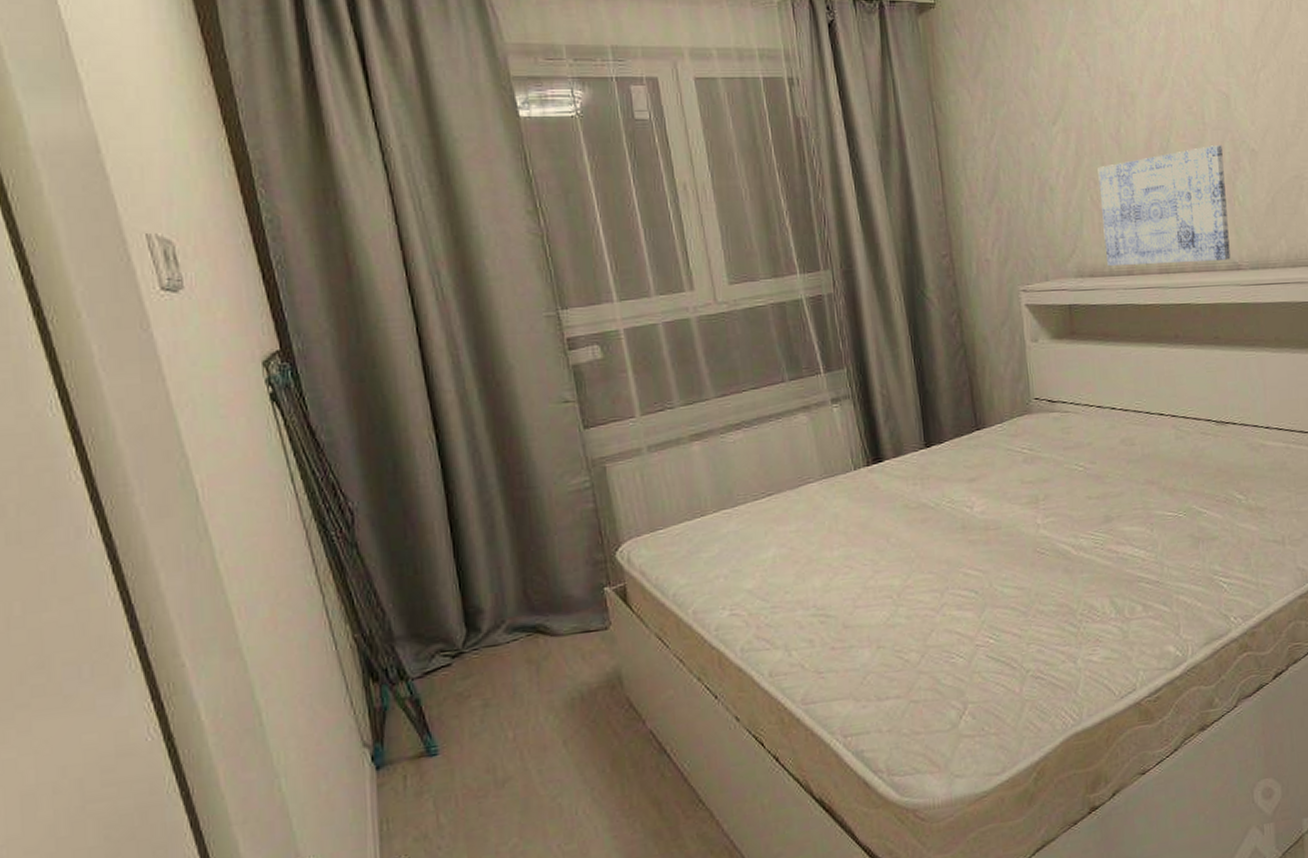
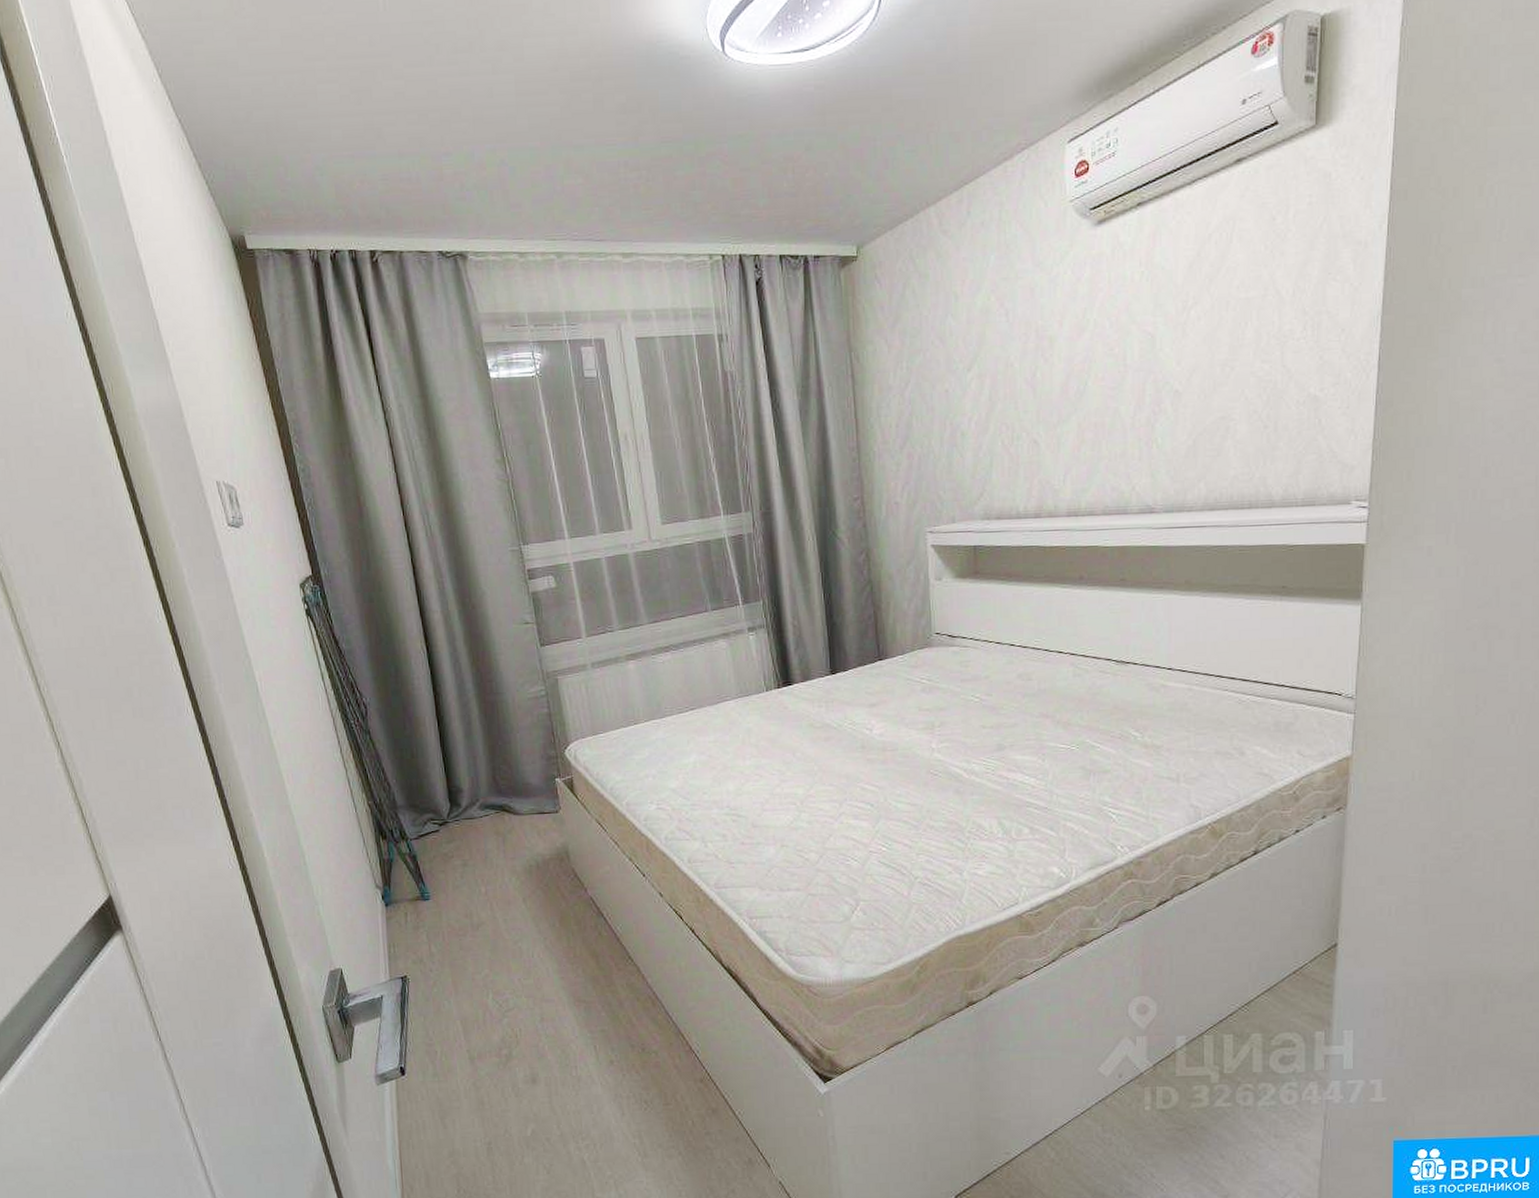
wall art: present [1098,145,1231,267] -> none [1011,387,1144,510]

